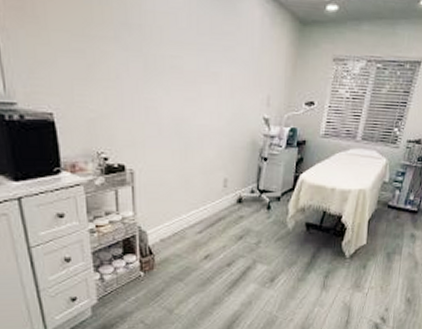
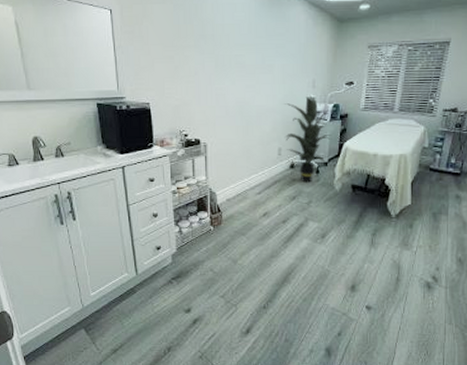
indoor plant: none [232,117,286,220] -> present [285,97,331,183]

